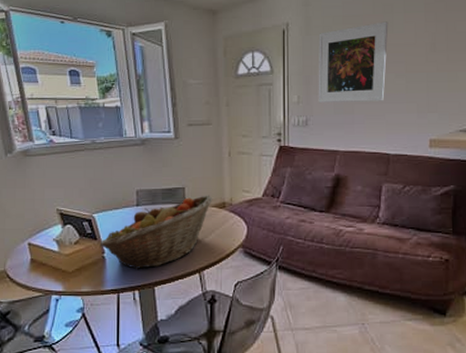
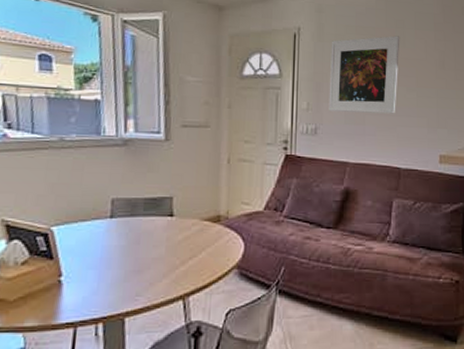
fruit basket: present [99,195,213,270] -> none [55,206,206,297]

